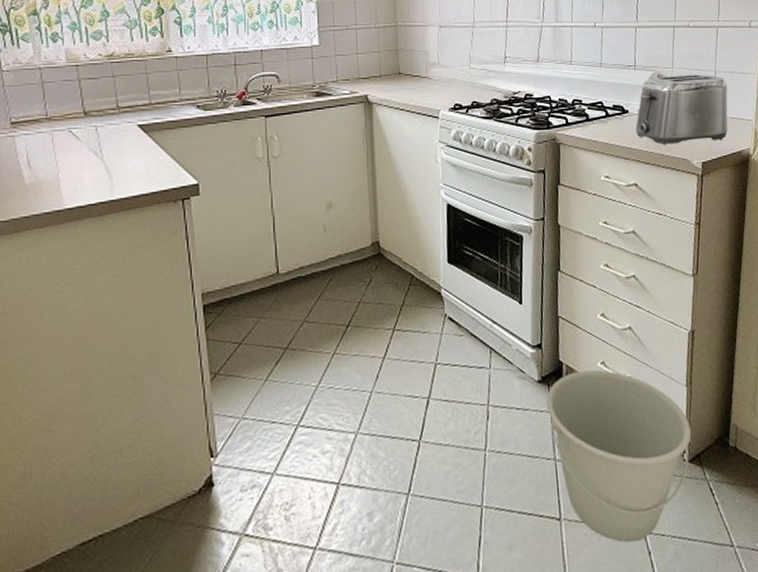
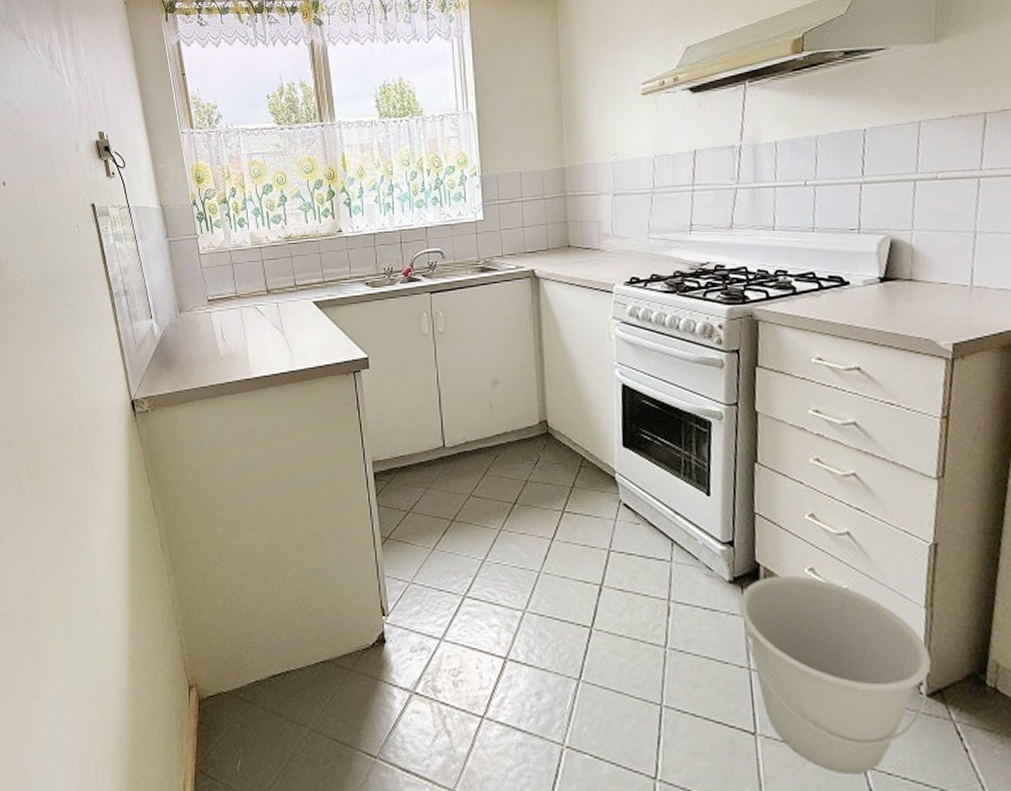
toaster: present [635,74,728,145] -> none [858,236,994,322]

